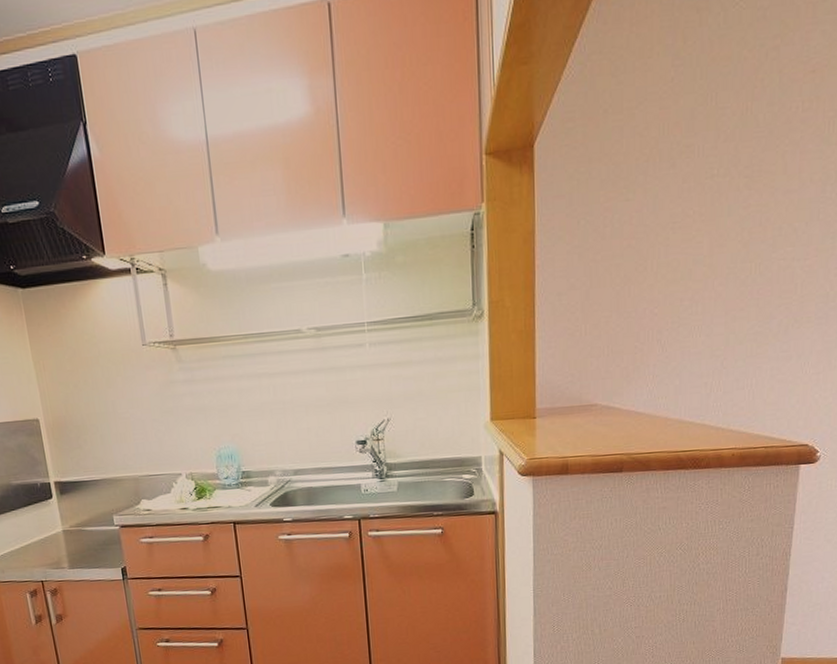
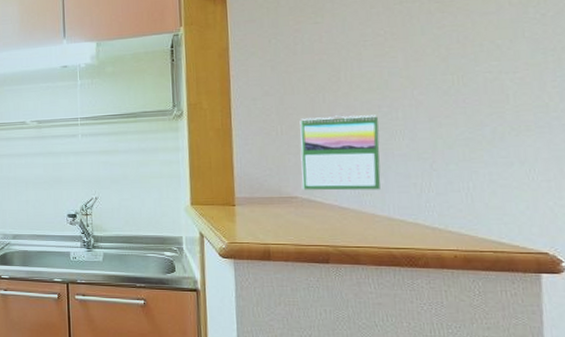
calendar: none [602,309,679,396] -> present [300,115,381,191]

